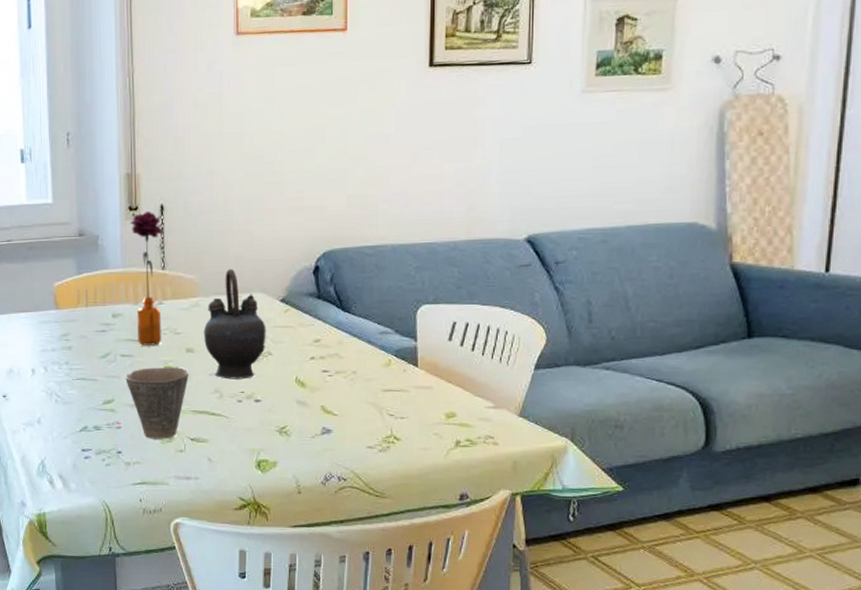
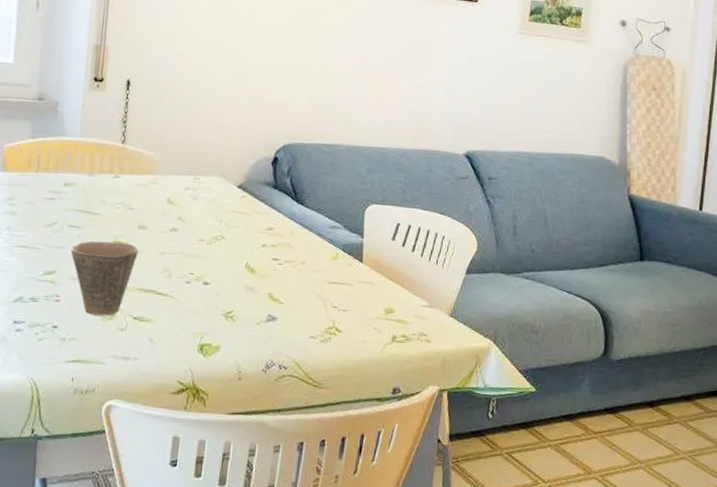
flower: present [129,211,164,346] -> none [88,84,129,219]
teapot: present [203,268,266,379] -> none [157,150,222,261]

